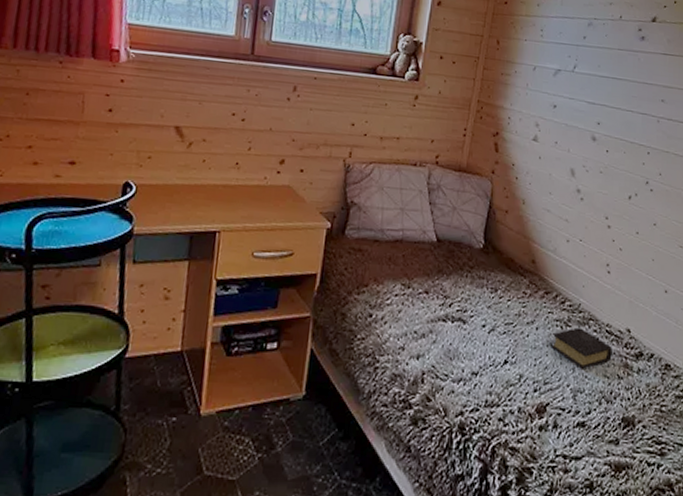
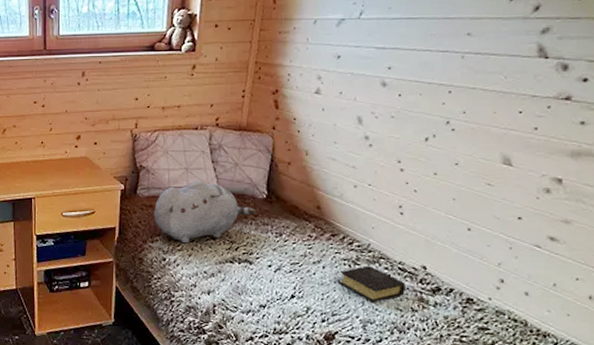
plush toy: none [362,223,472,297] -> present [154,180,255,244]

